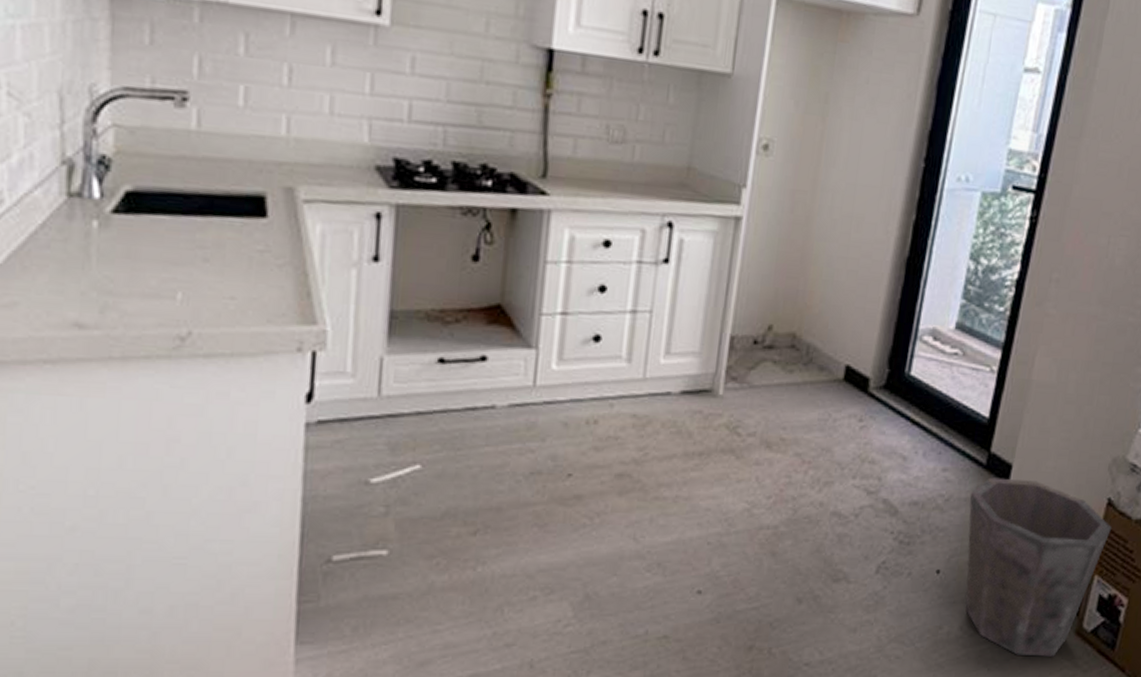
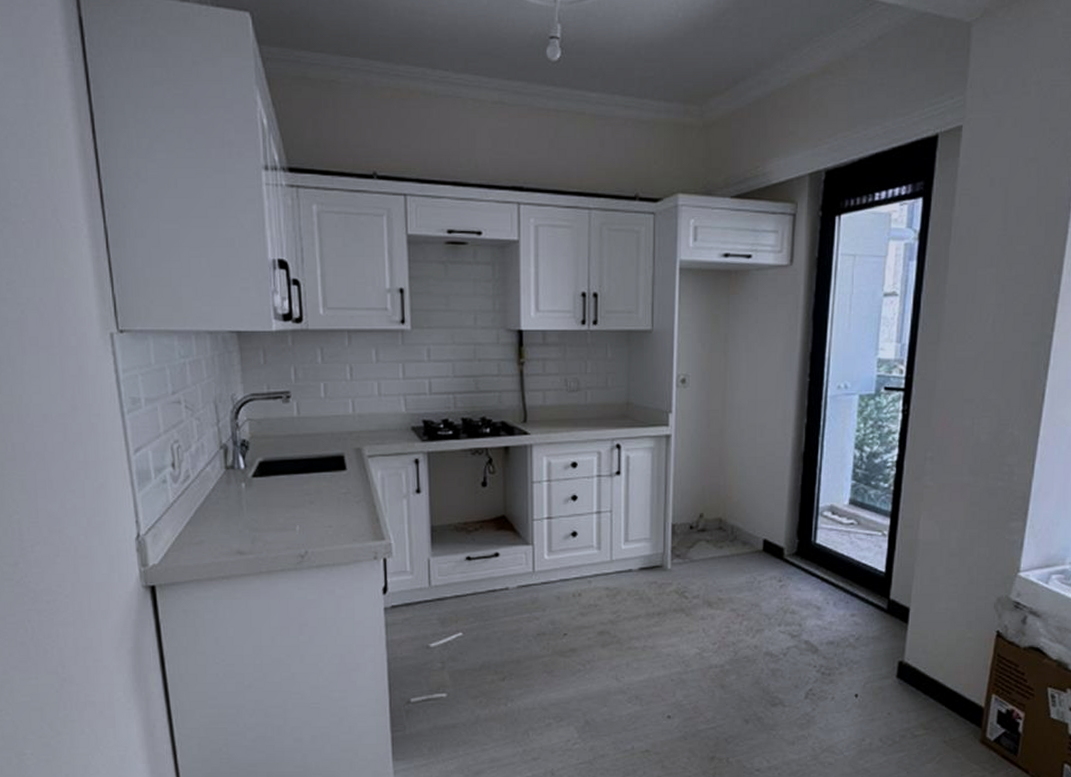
waste bin: present [965,477,1112,657] -> none [876,619,1002,762]

